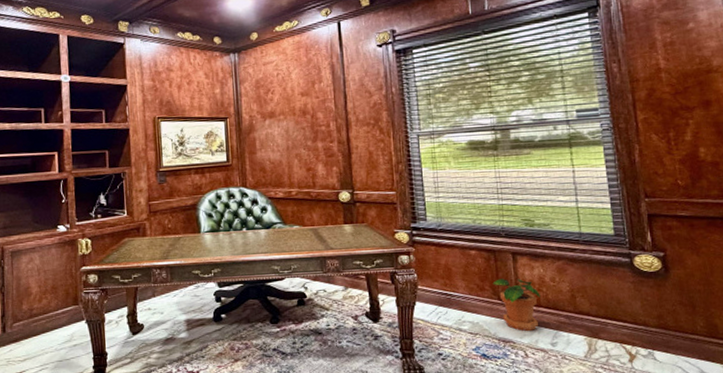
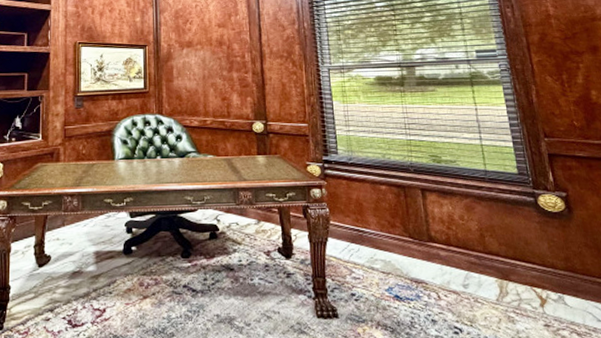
potted plant: present [492,278,540,332] -> none [403,215,450,272]

